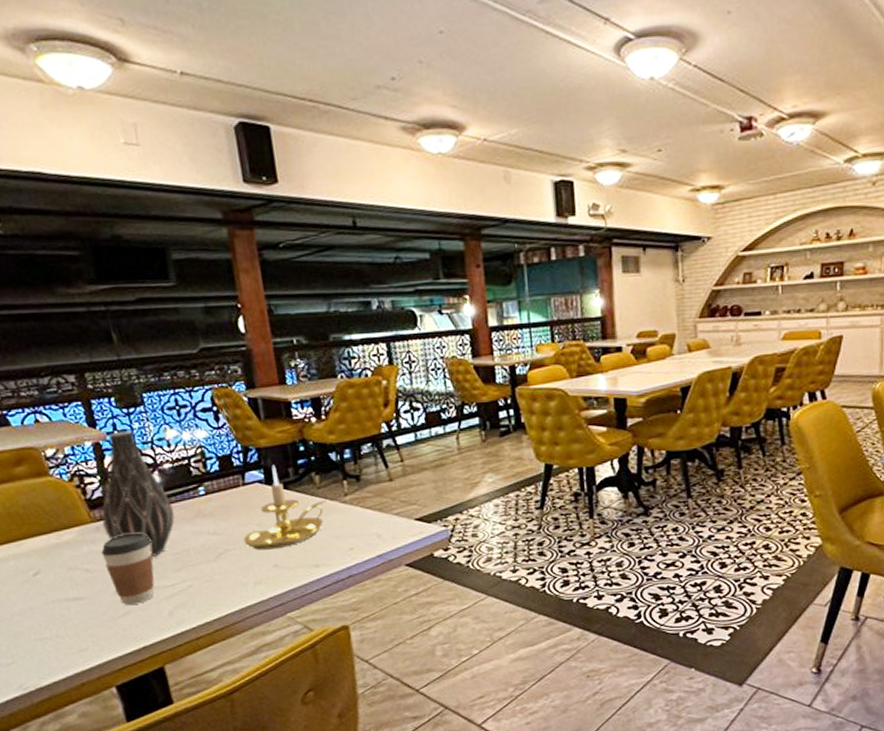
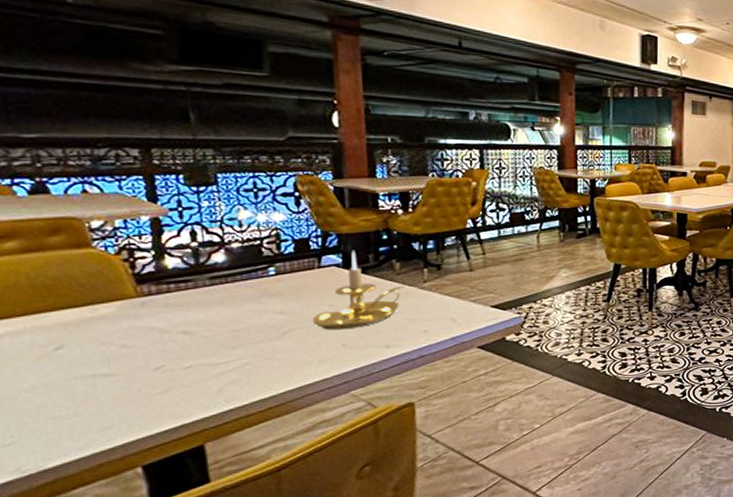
vase: present [101,430,175,557] -> none [149,208,237,334]
coffee cup: present [101,532,155,606] -> none [145,309,207,383]

